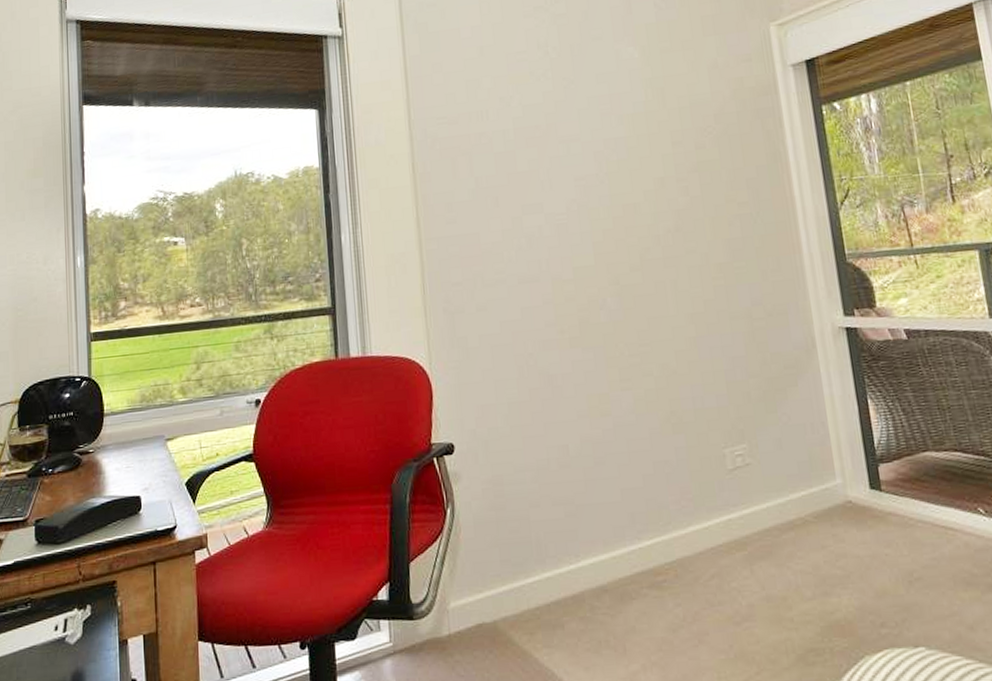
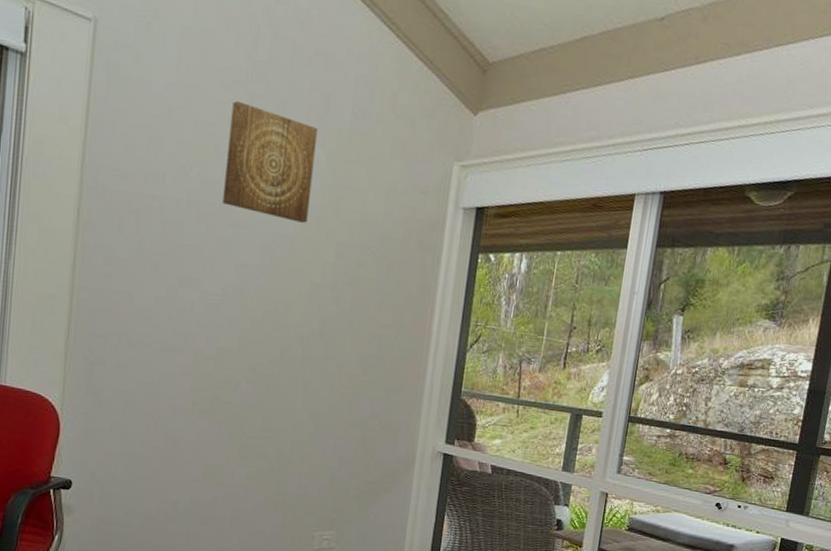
wall art: none [538,24,636,124] -> present [222,100,318,223]

